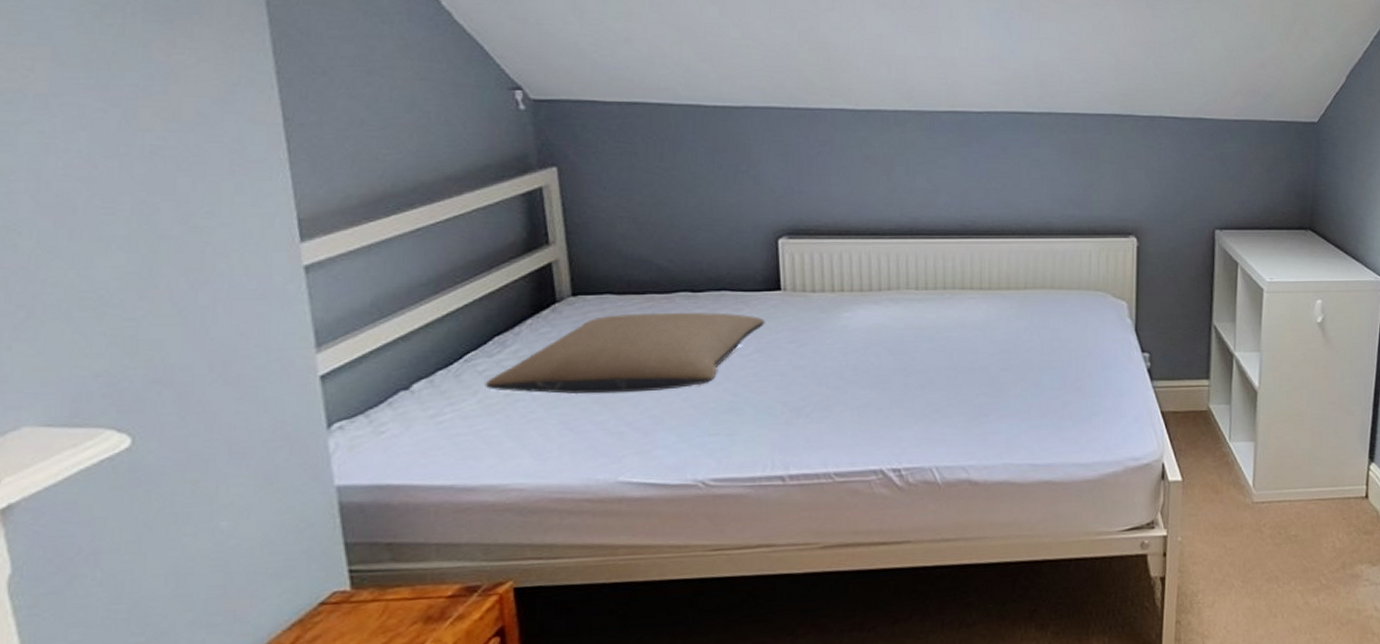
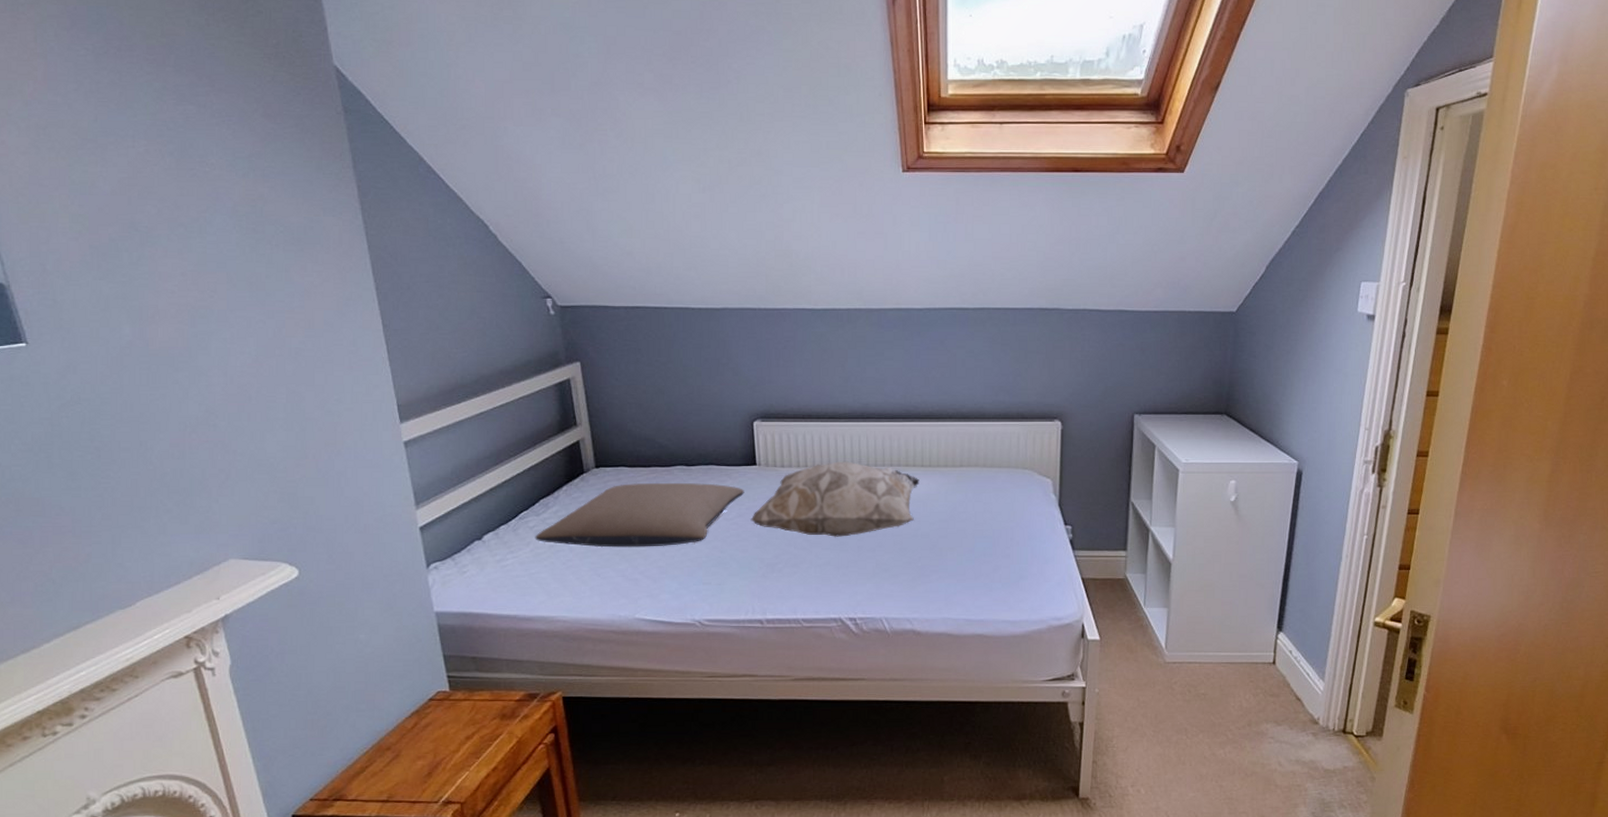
decorative pillow: none [772,284,977,373] -> present [750,461,919,537]

